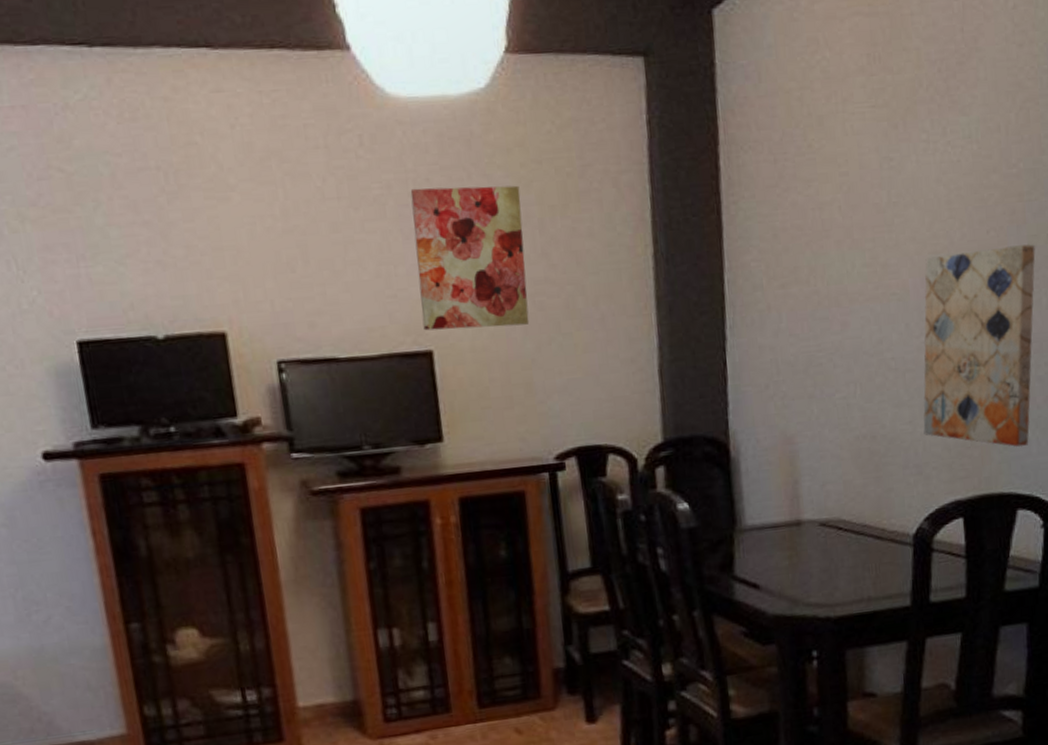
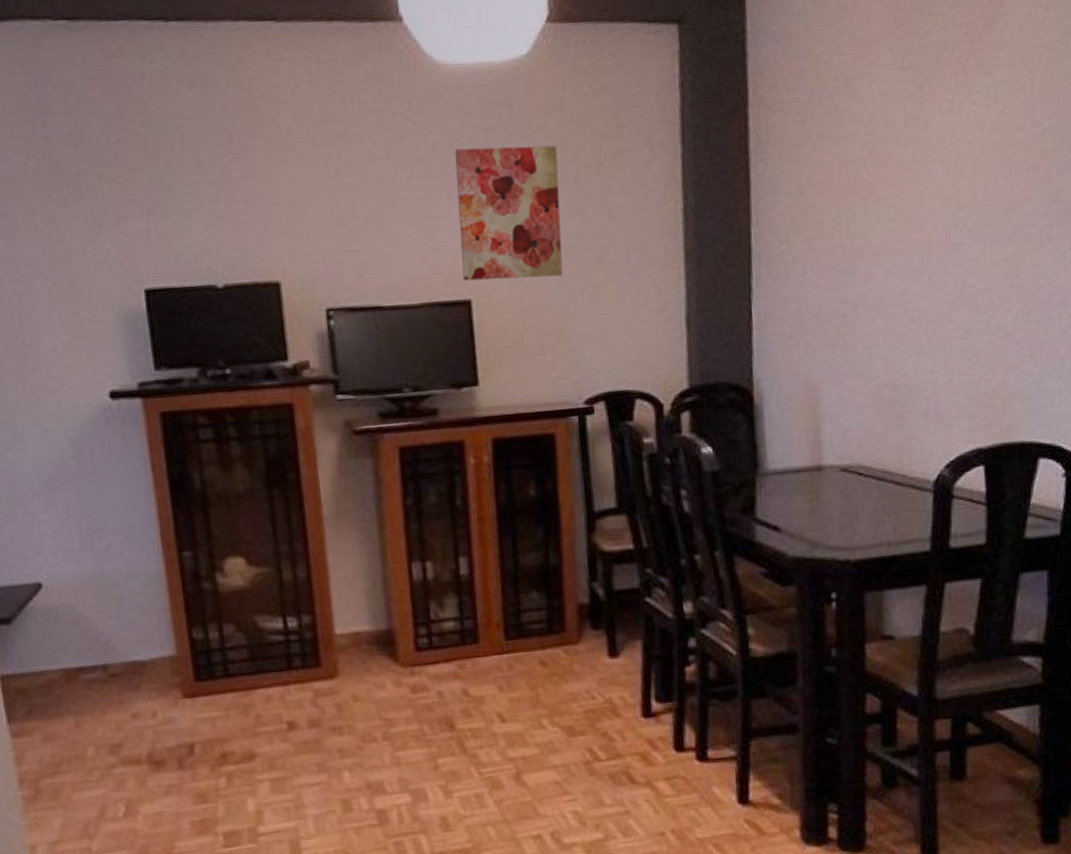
wall art: present [923,243,1035,448] -> none [945,199,1060,398]

